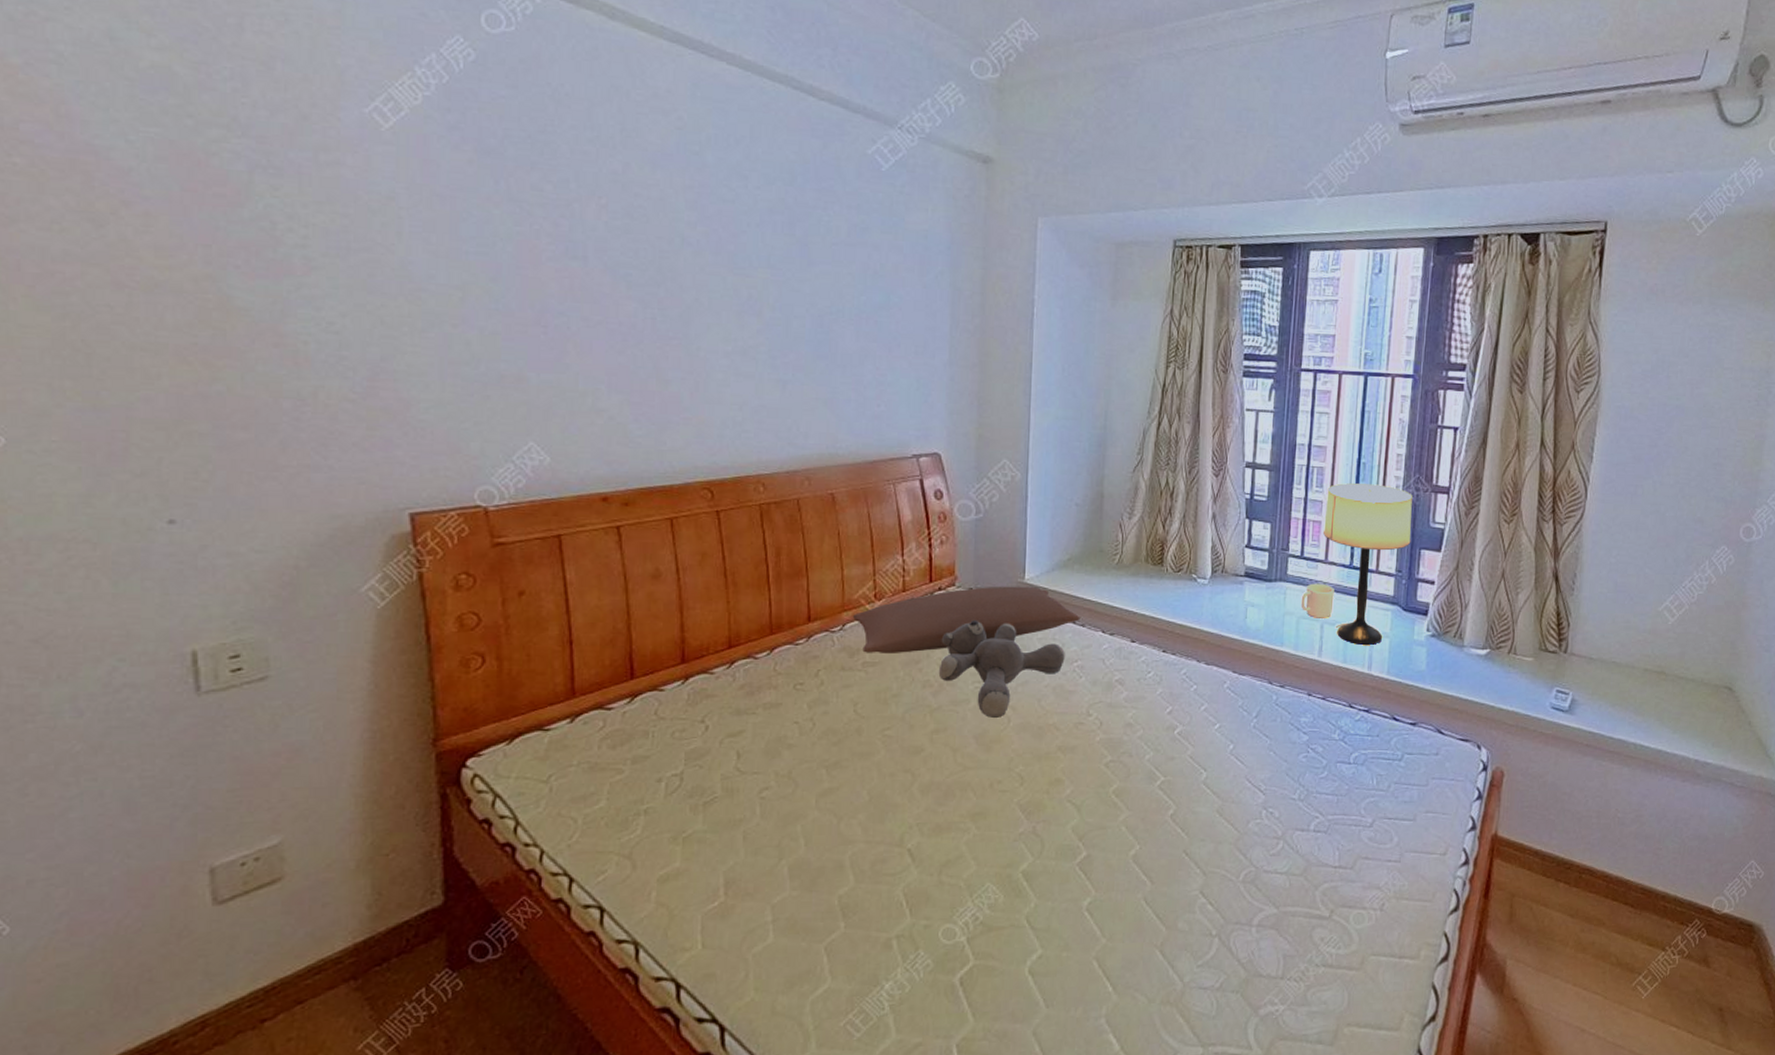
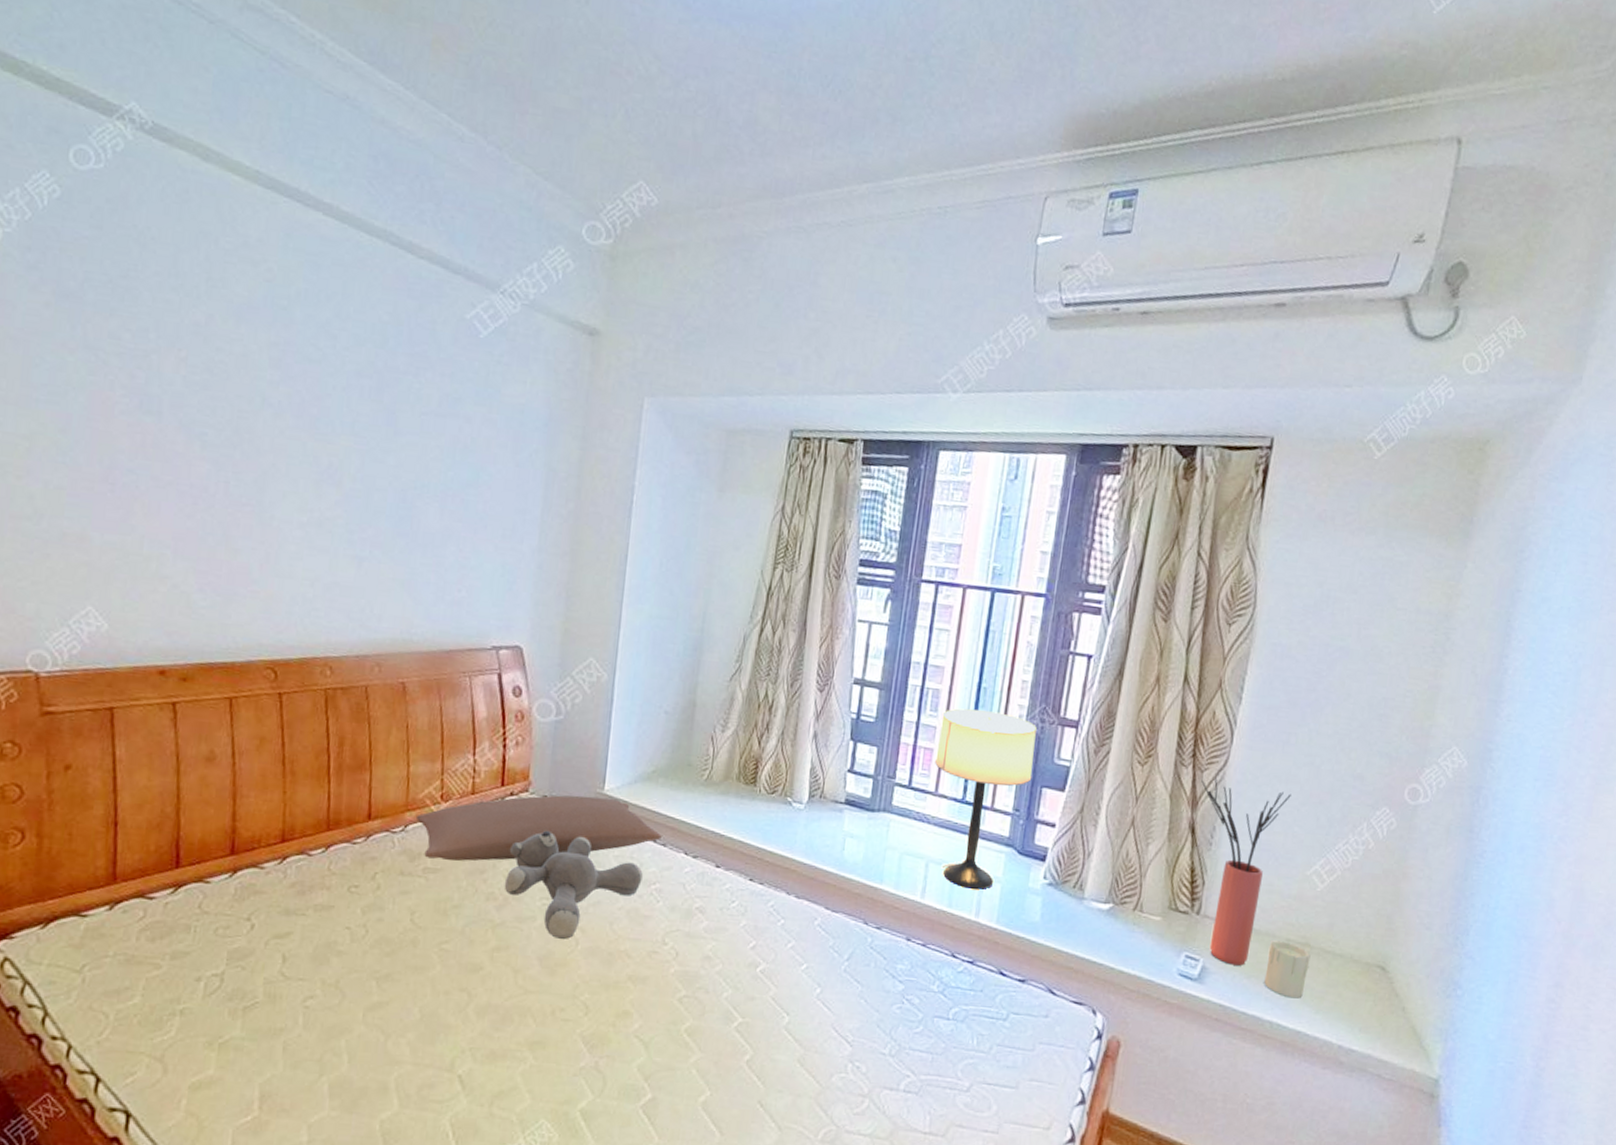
mug: present [1300,583,1334,618] -> none [904,816,943,857]
vase: none [1561,530,1641,696] -> present [1201,778,1291,966]
candle: none [1627,671,1666,721] -> present [1264,941,1311,999]

